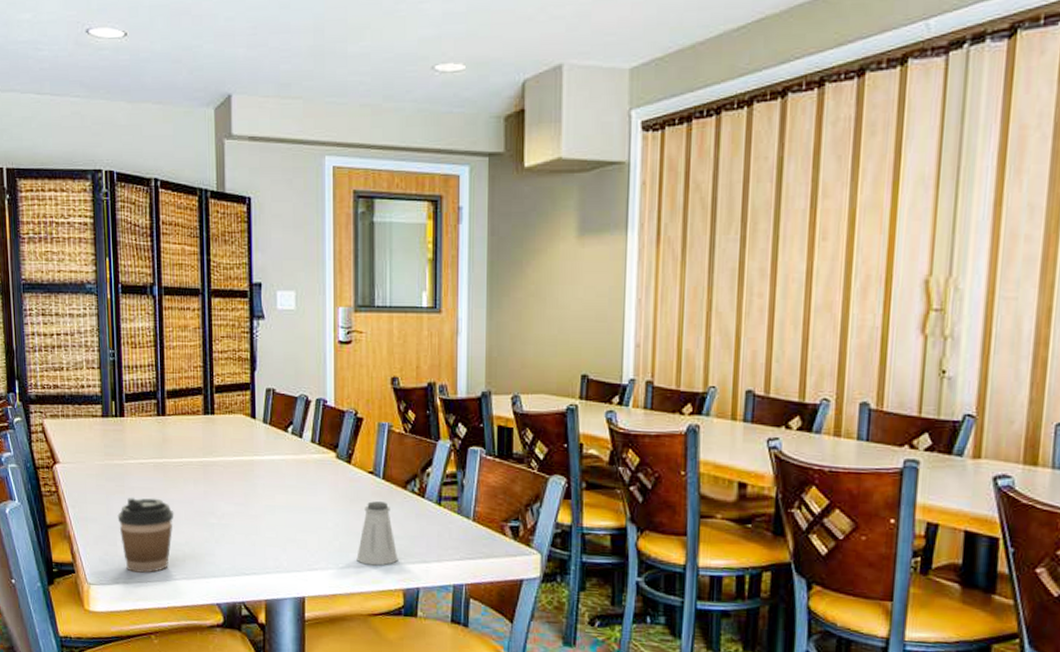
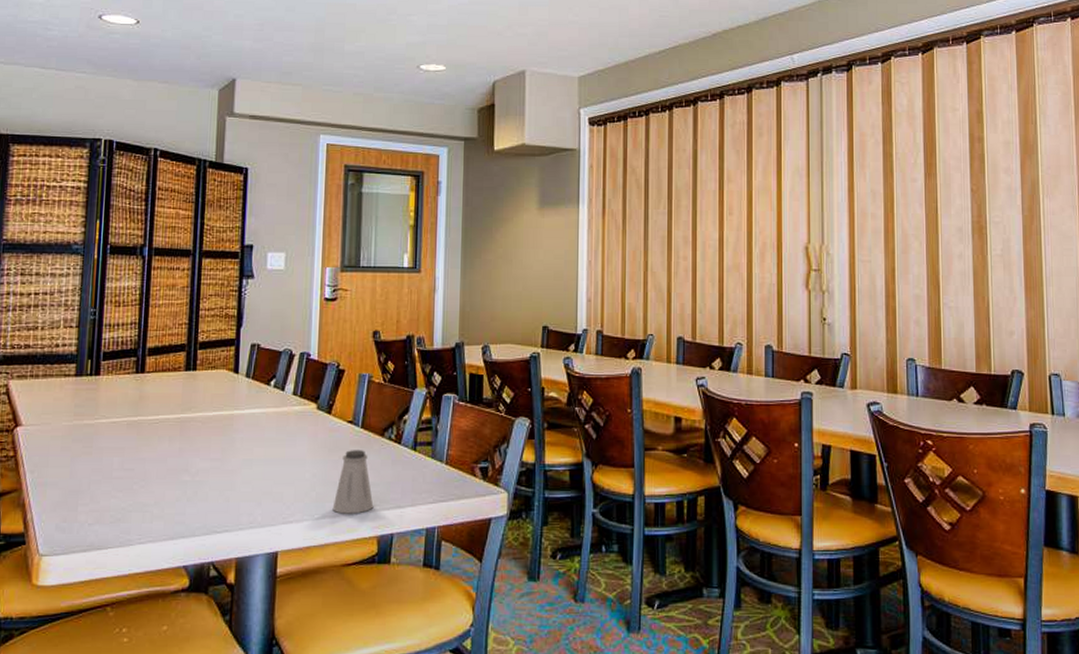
coffee cup: present [117,497,174,574] -> none [81,458,145,540]

